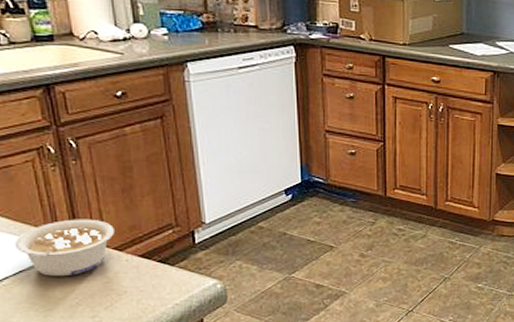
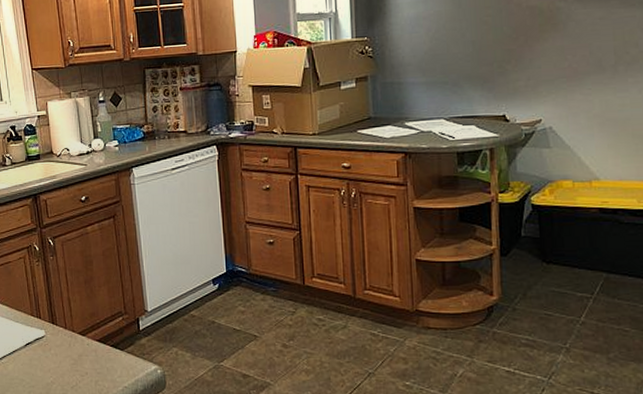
legume: present [14,219,116,277] -> none [10,306,80,357]

